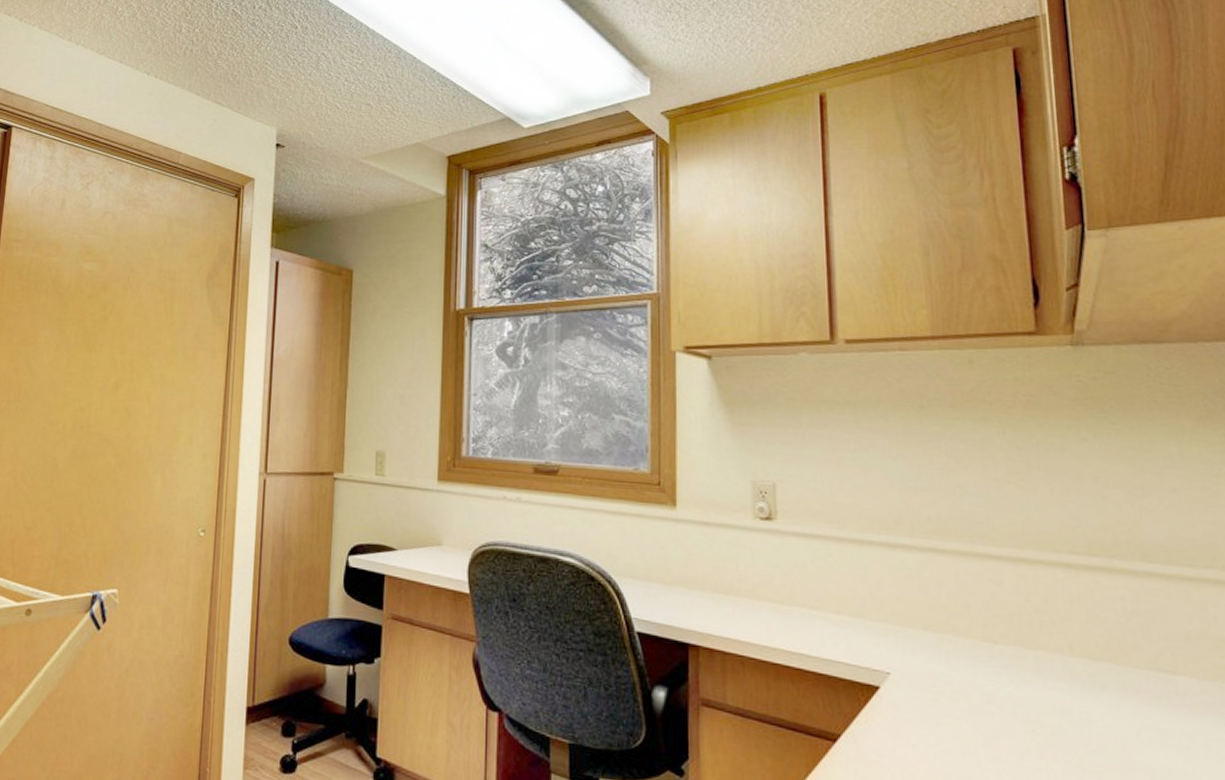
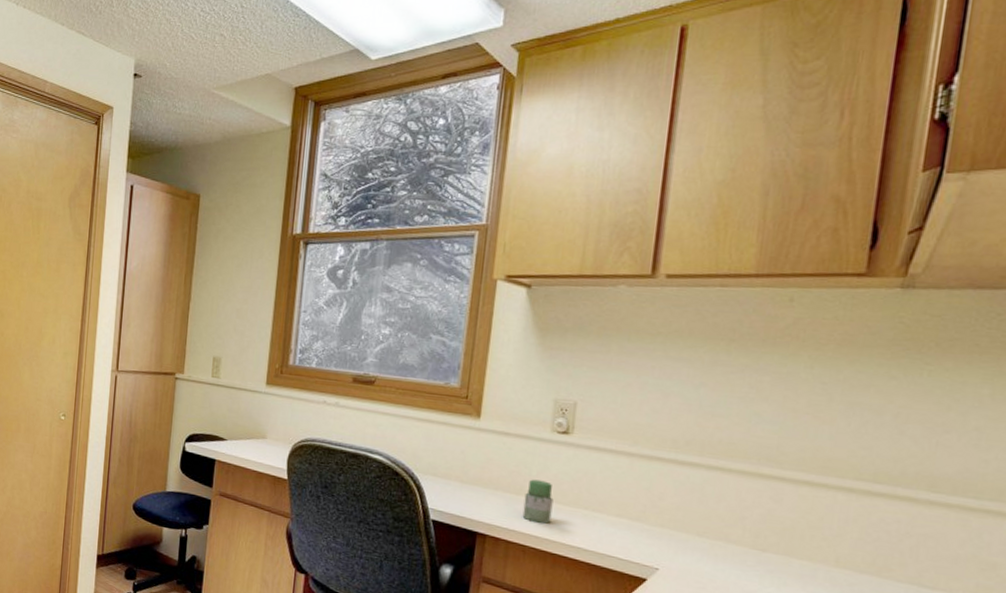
jar: none [735,575,767,629] -> present [522,479,554,525]

